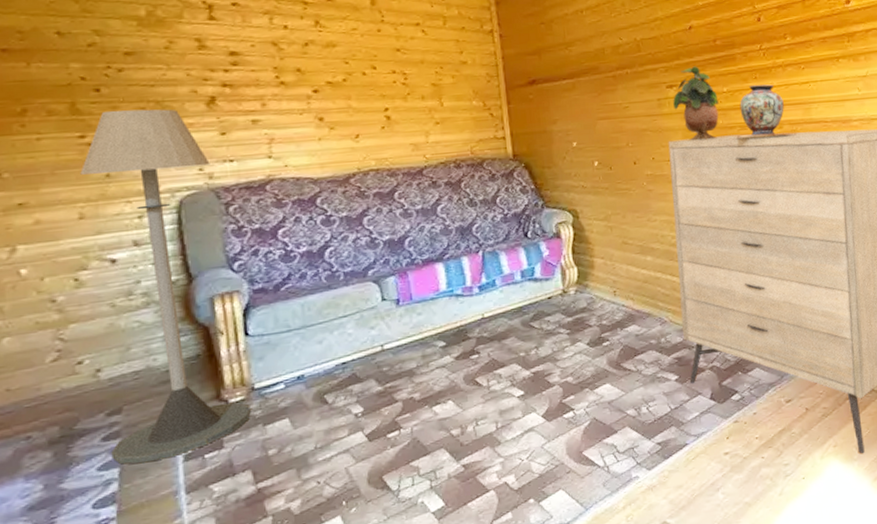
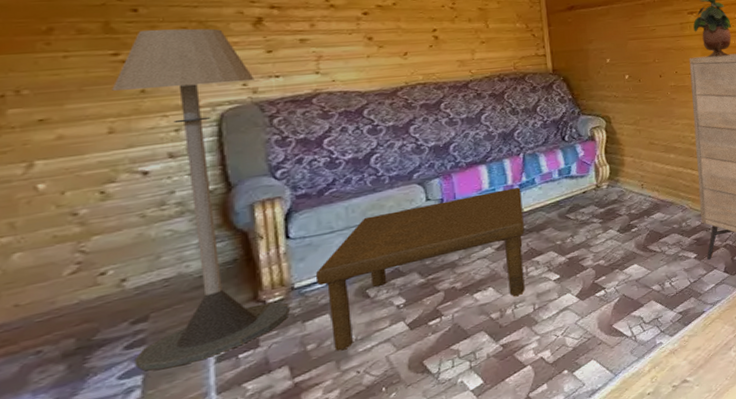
coffee table: none [274,289,487,459] -> present [315,187,525,351]

